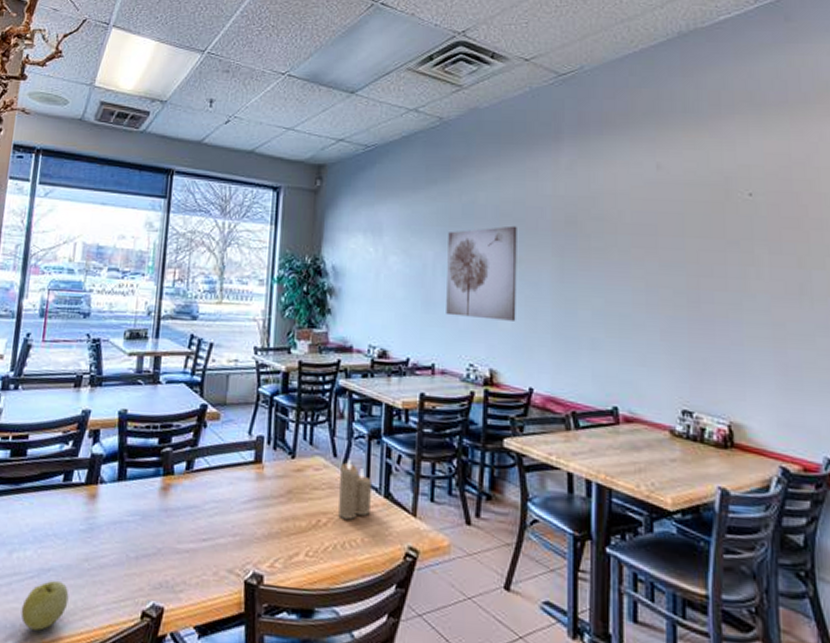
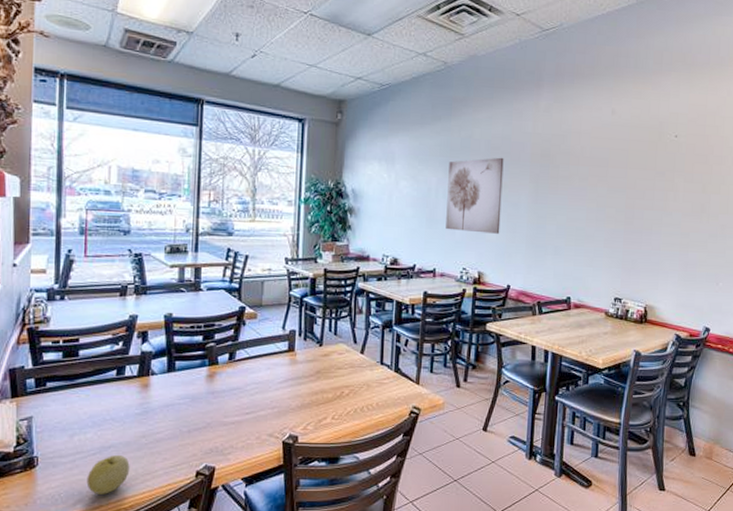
candle: present [338,460,373,520] -> none [358,346,385,390]

